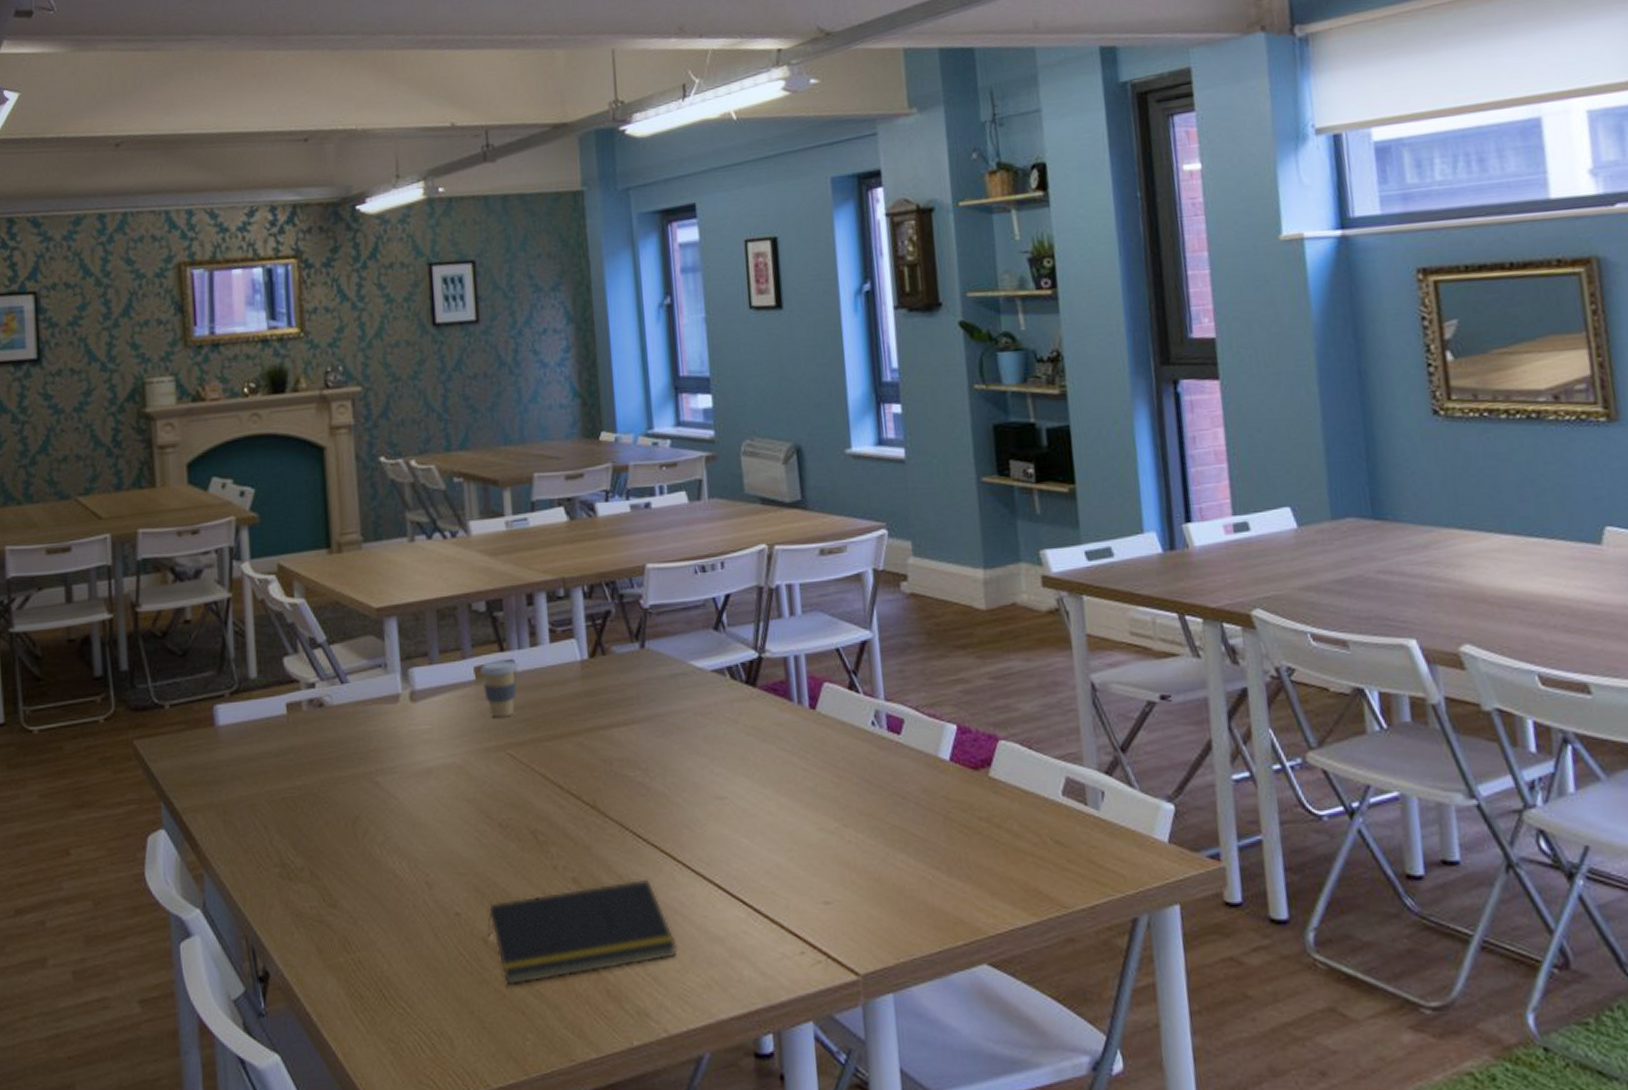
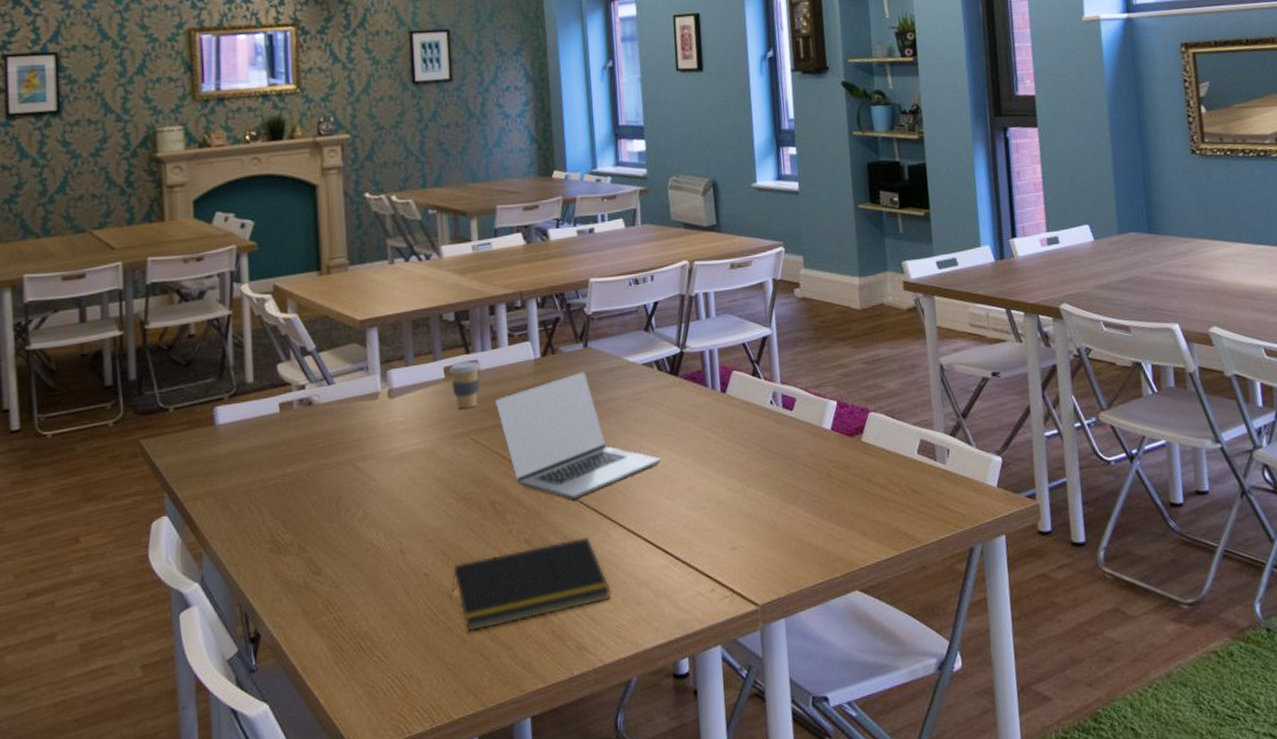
laptop: none [534,678,736,834] -> present [494,372,661,500]

